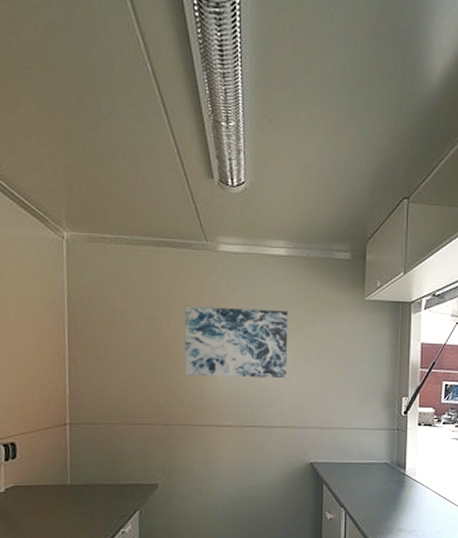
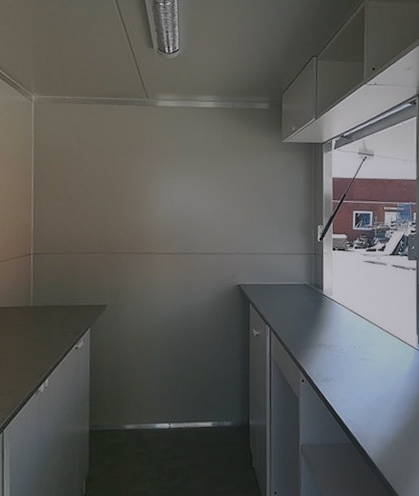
wall art: present [184,305,288,379] -> none [129,152,217,212]

